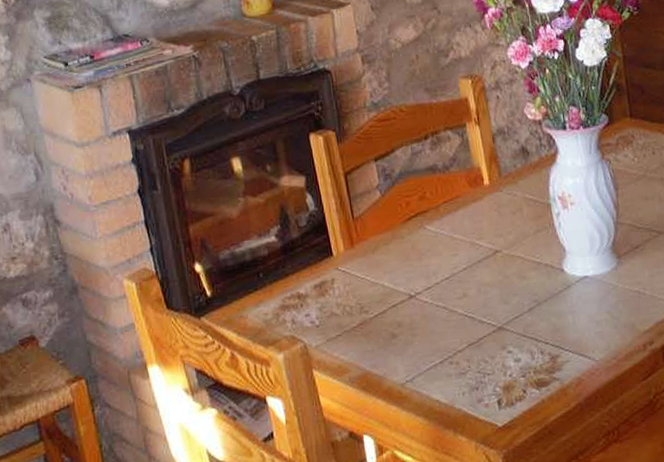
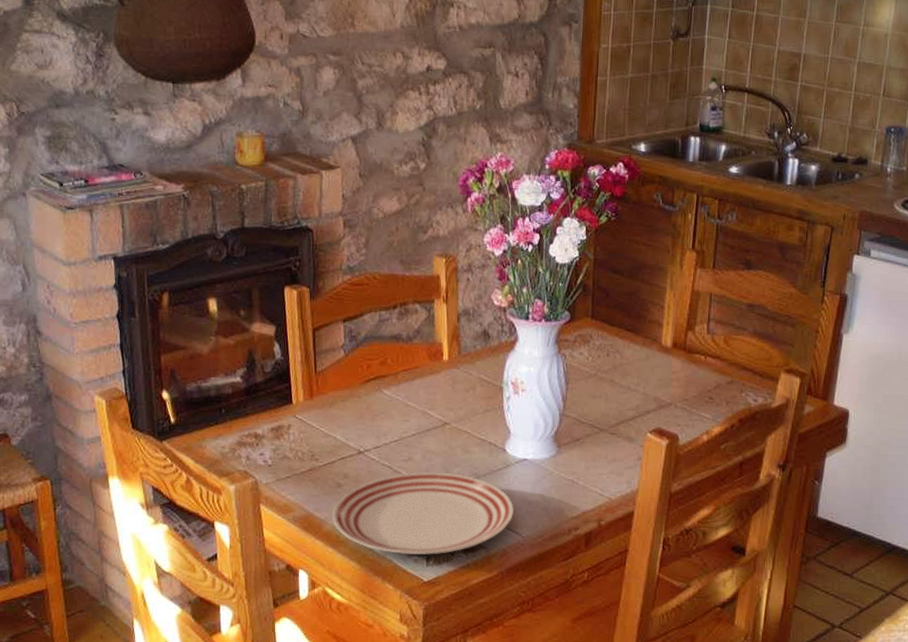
dinner plate: none [390,303,583,402] -> present [332,471,514,555]

